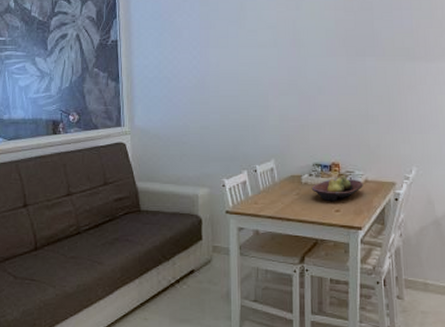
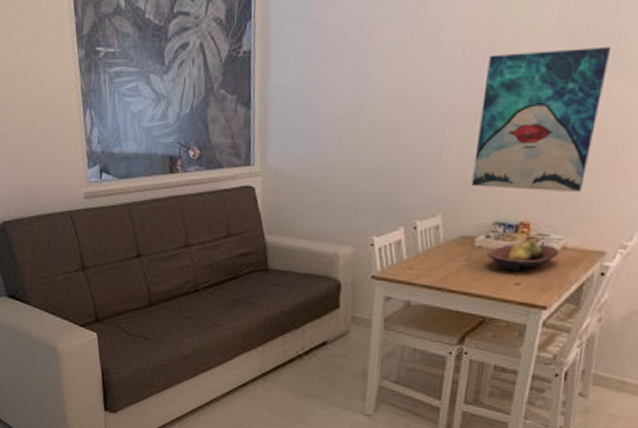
wall art: none [292,39,374,139] -> present [471,46,612,192]

